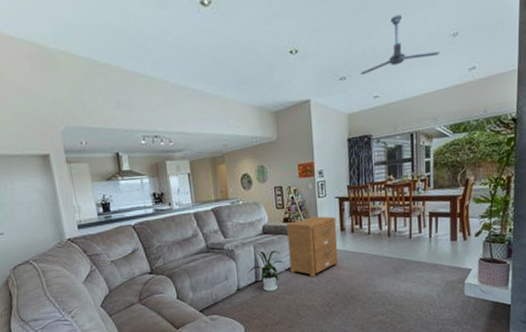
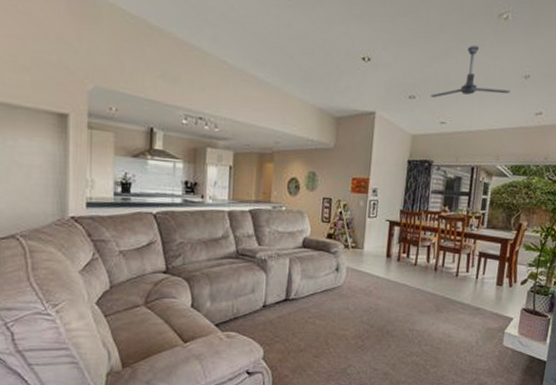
house plant: present [247,251,285,291] -> none [277,266,322,313]
nightstand: present [287,216,338,278] -> none [326,237,384,304]

